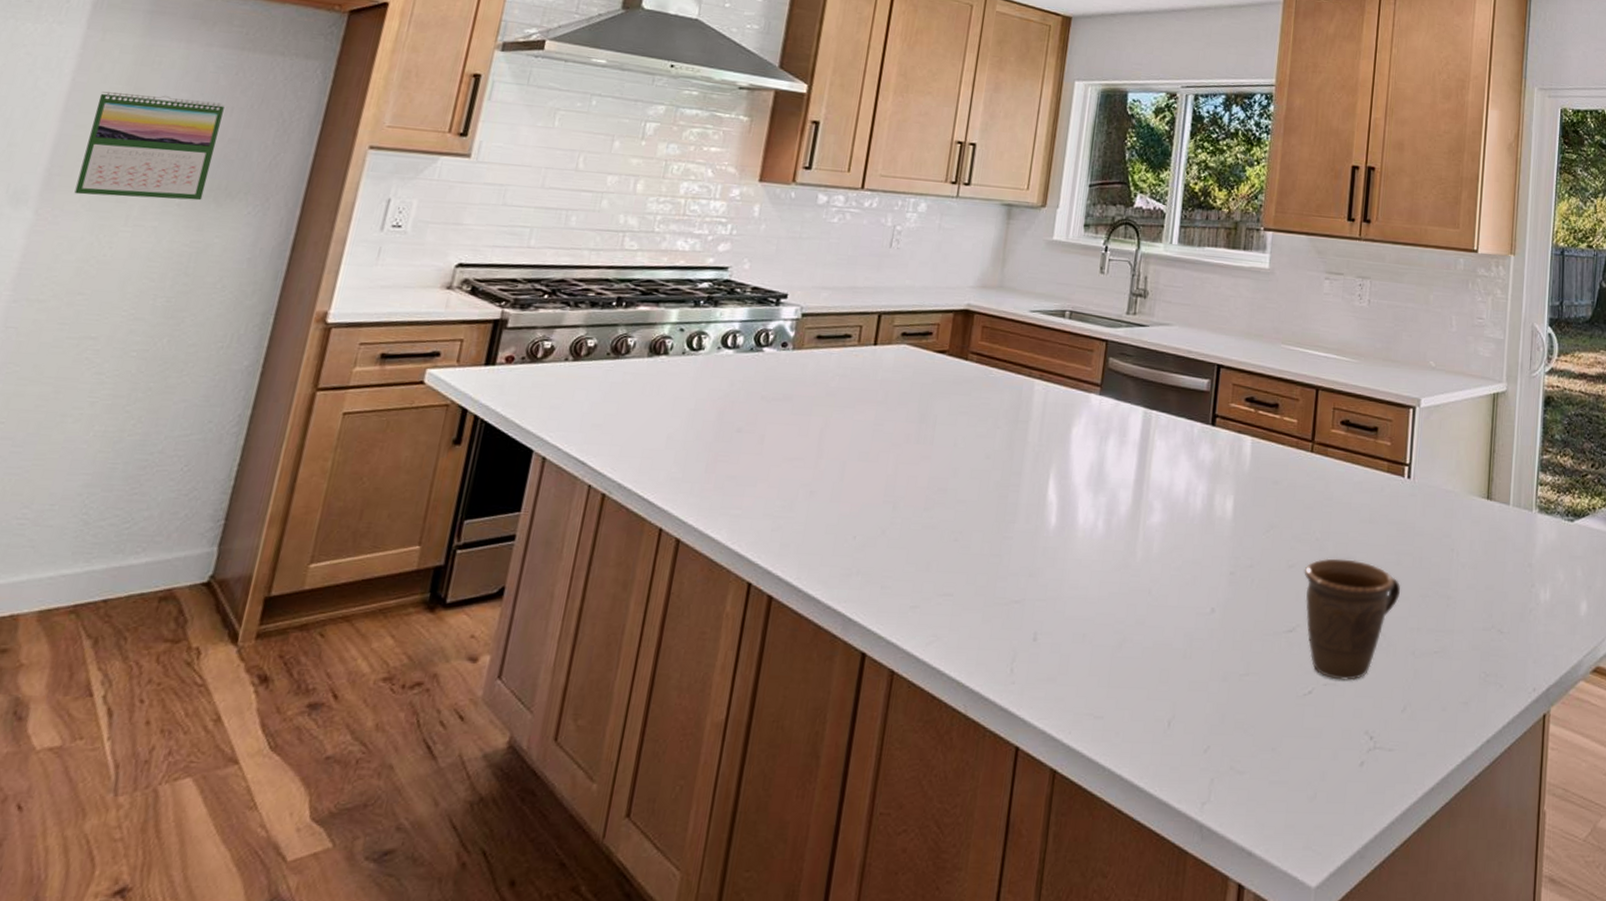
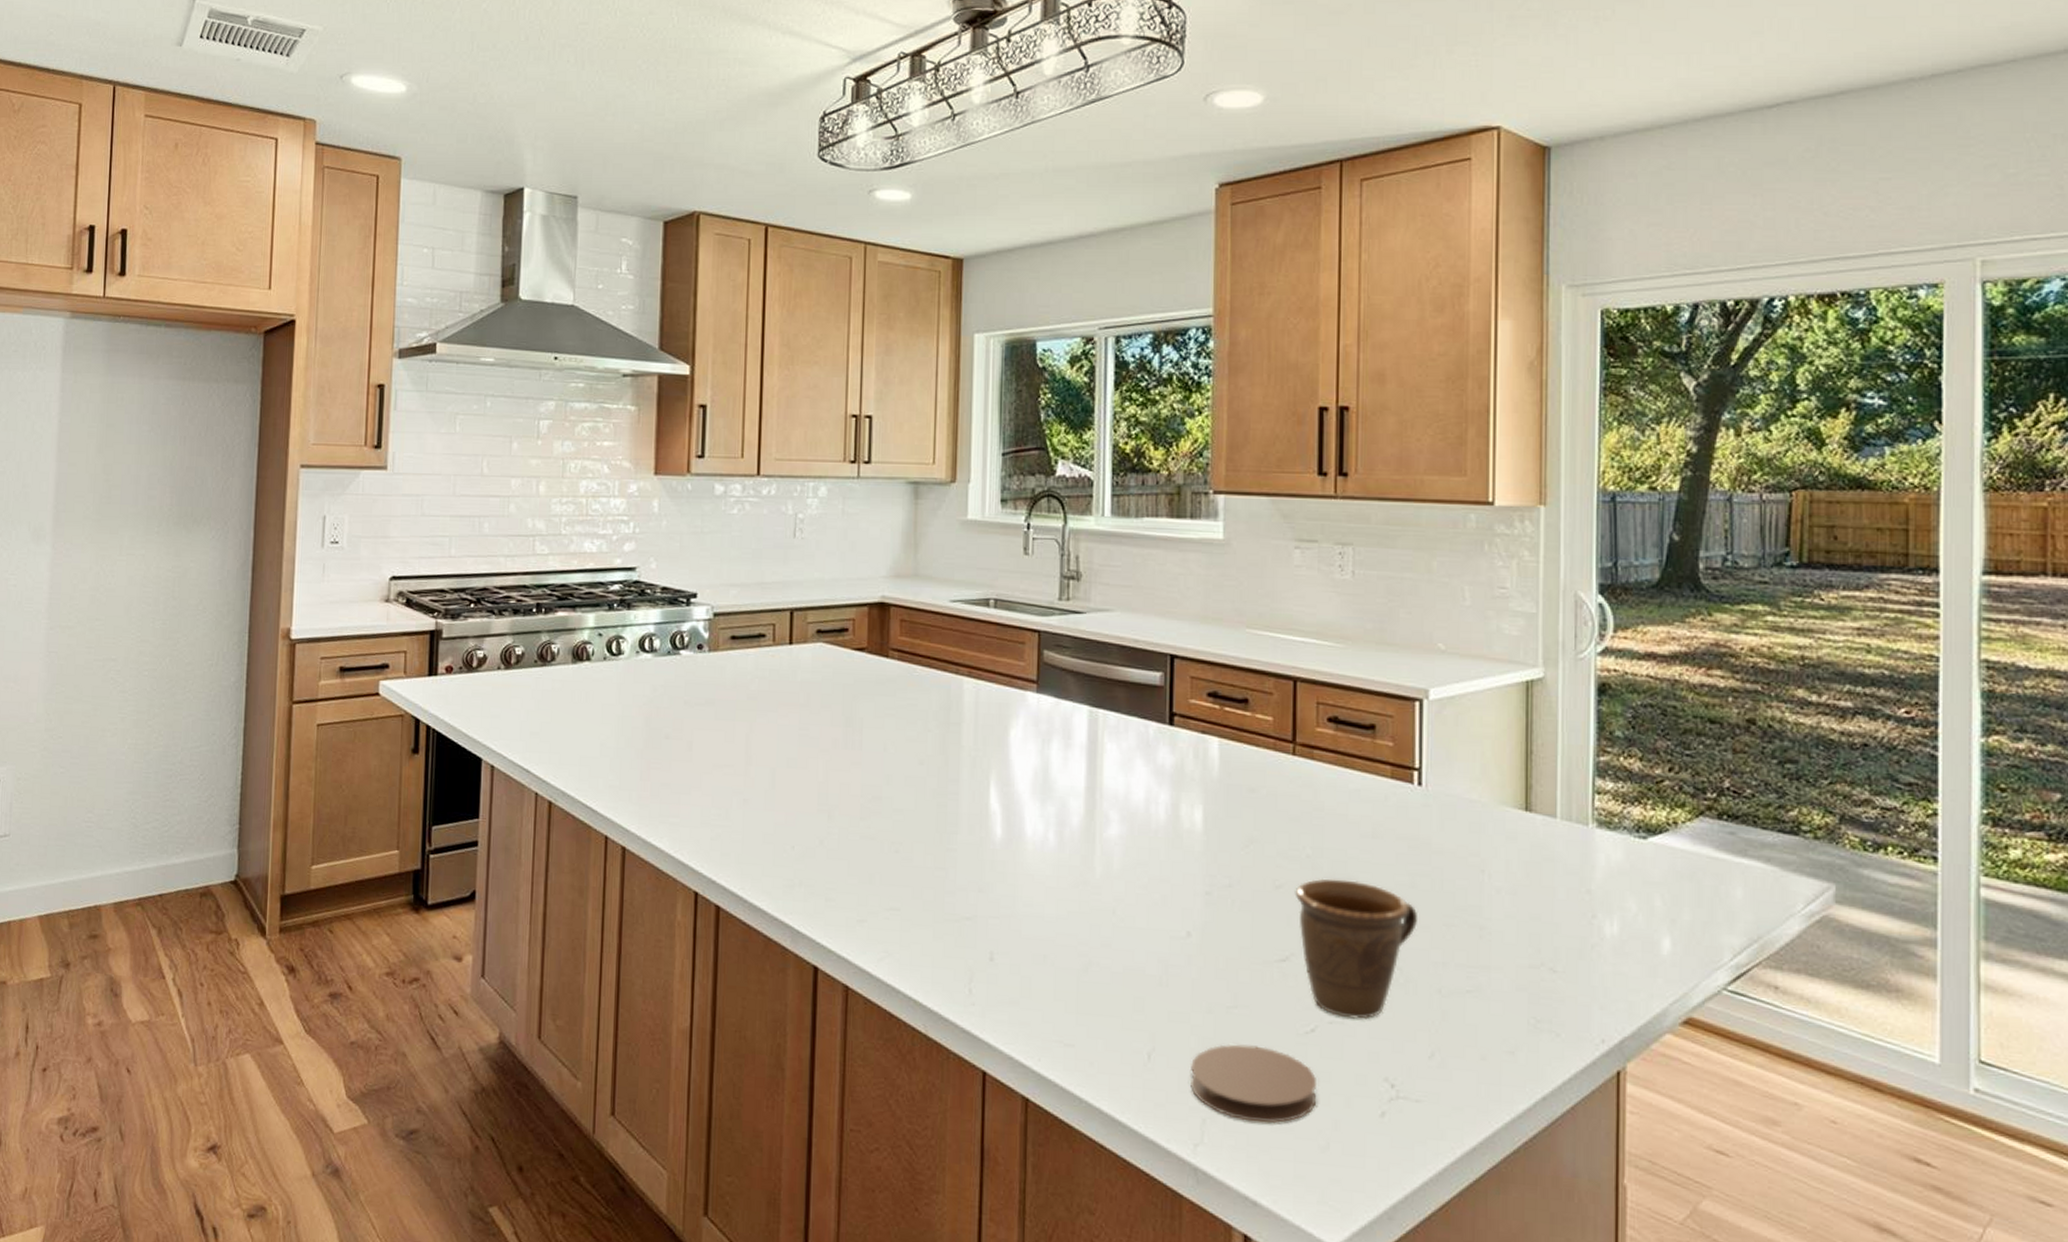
calendar: present [74,91,225,201] -> none [78,429,178,528]
coaster: none [1203,708,1310,779] -> present [1191,1044,1316,1124]

